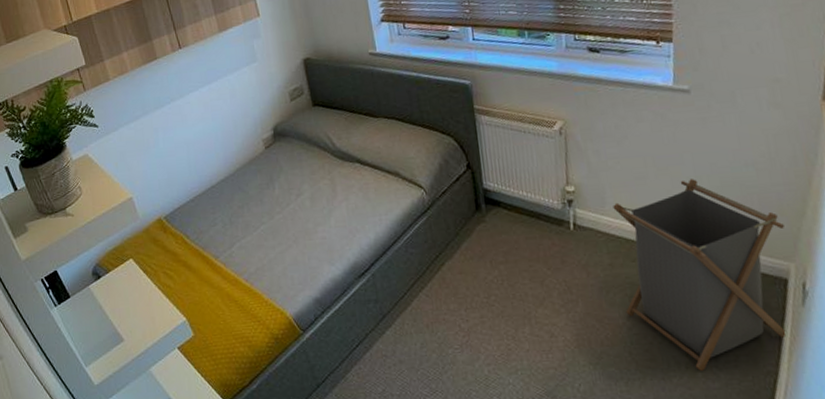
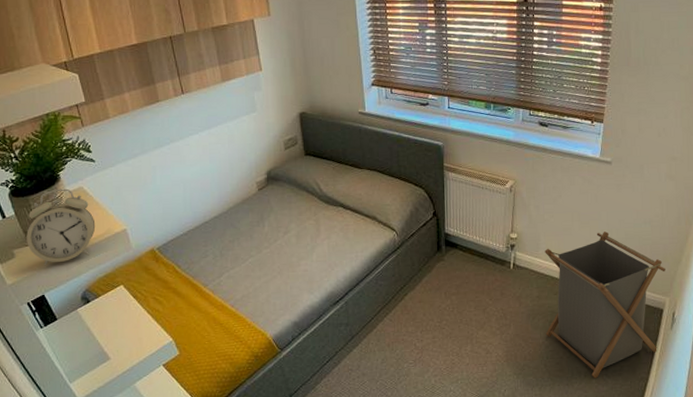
alarm clock: none [37,157,102,240] -> present [26,188,96,266]

